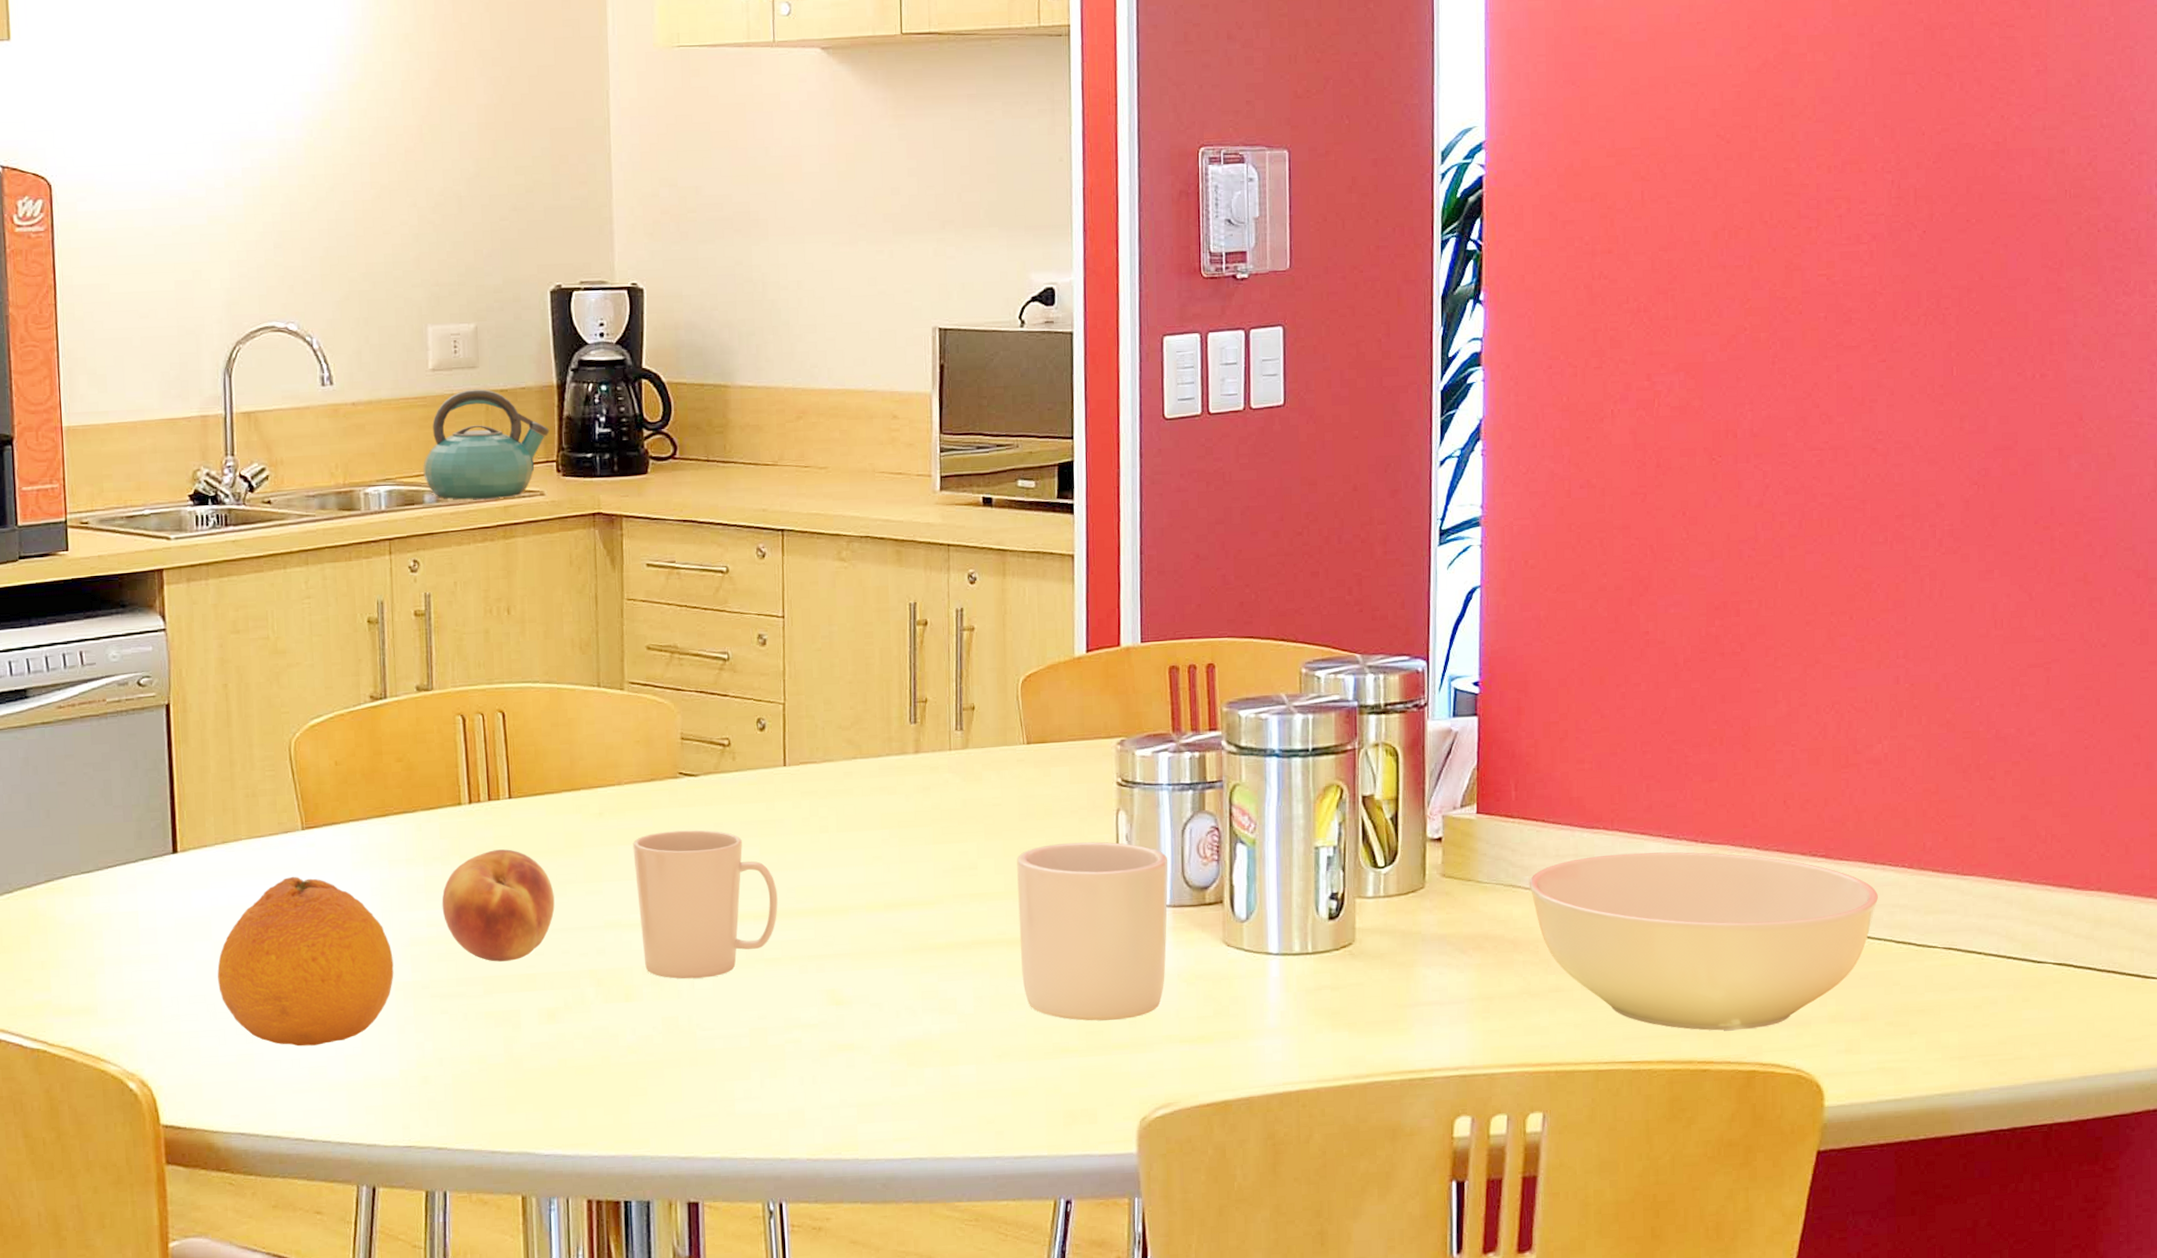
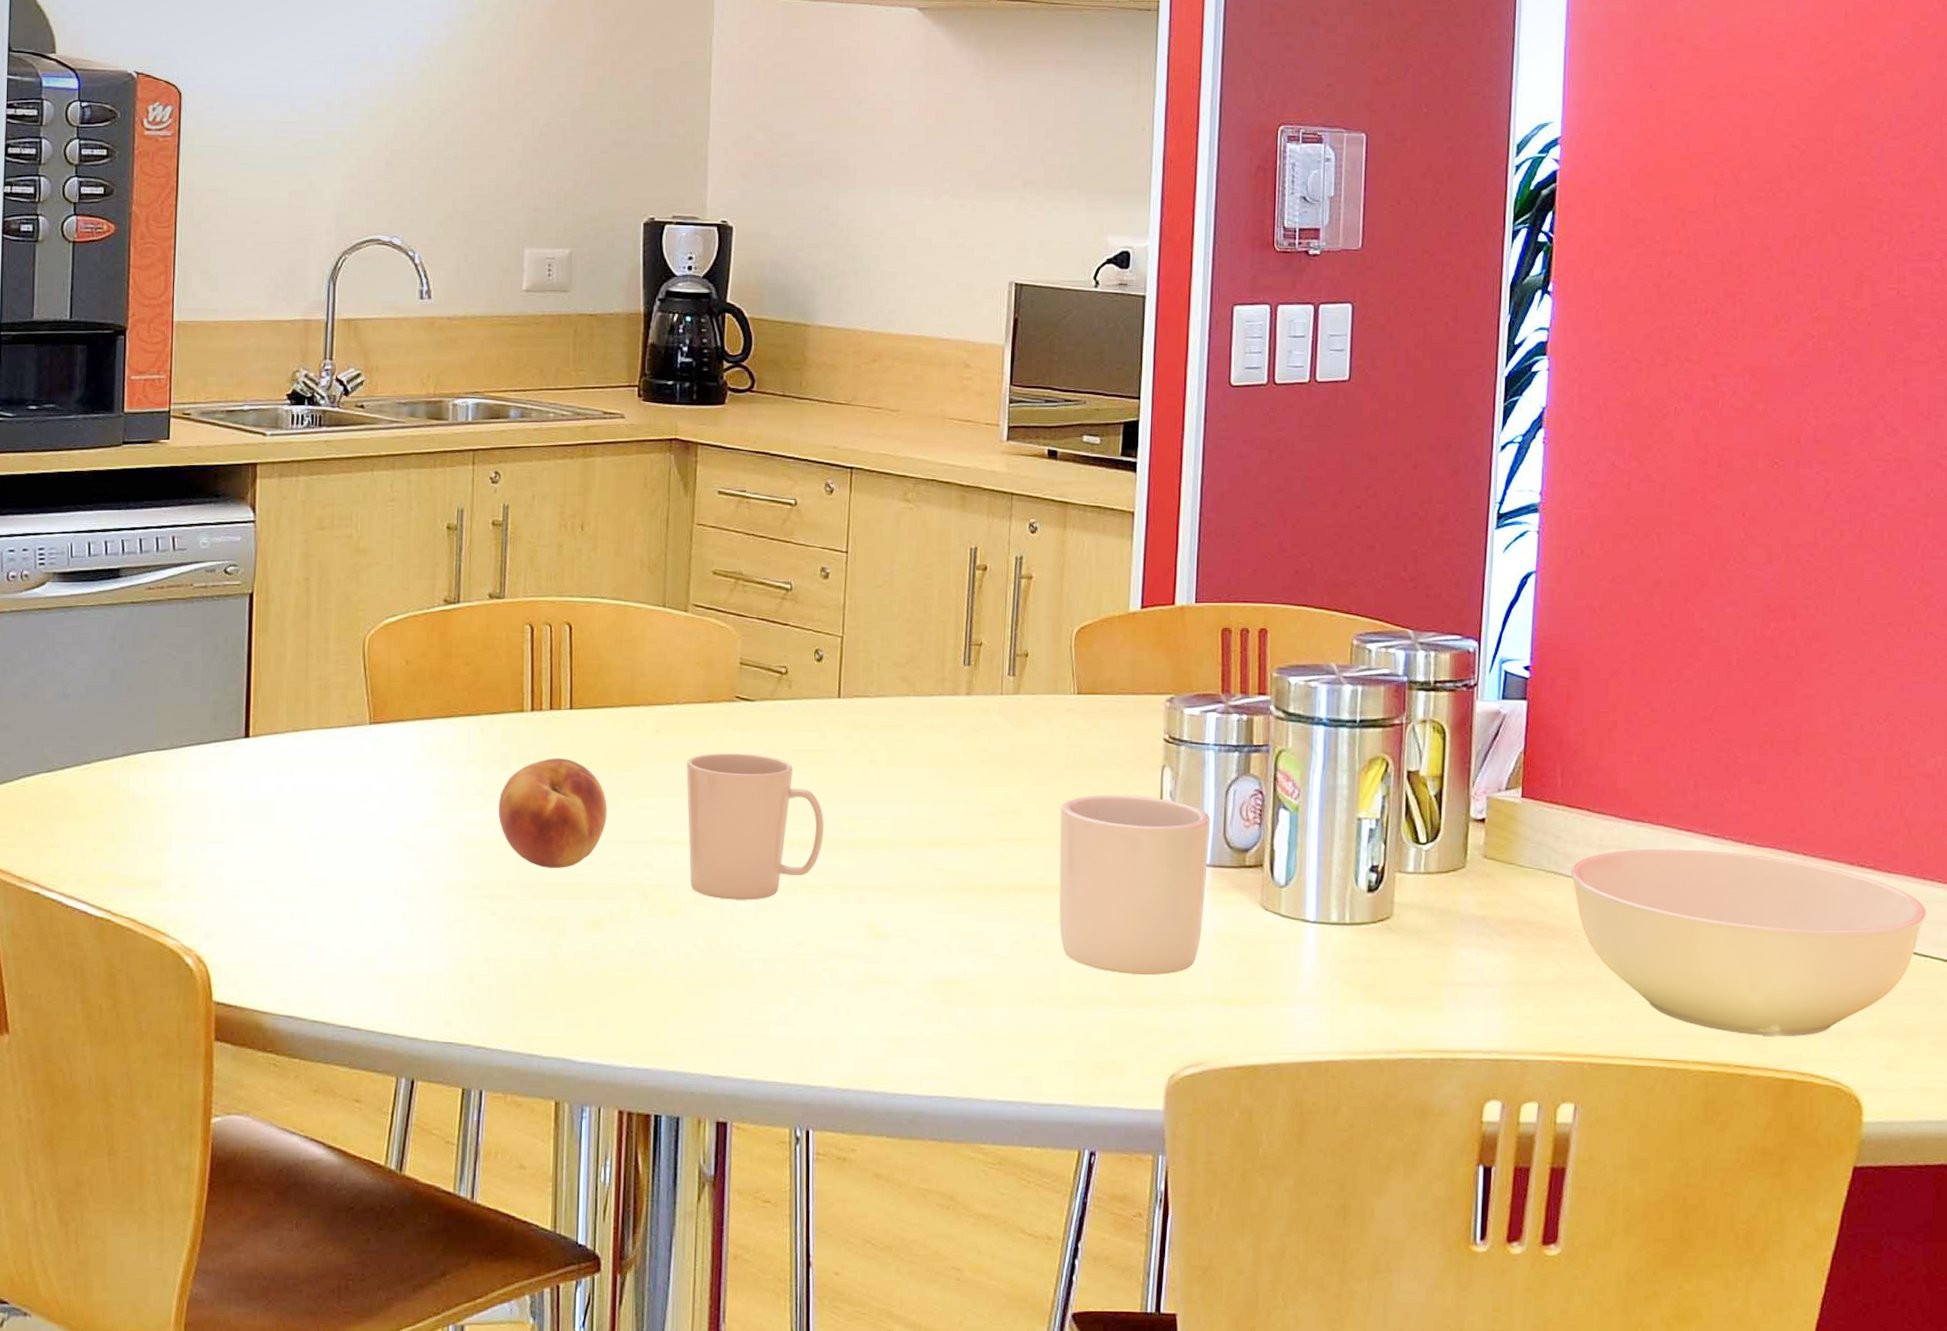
fruit: present [217,876,394,1047] -> none [278,768,448,936]
kettle: present [423,388,550,500] -> none [510,311,634,418]

